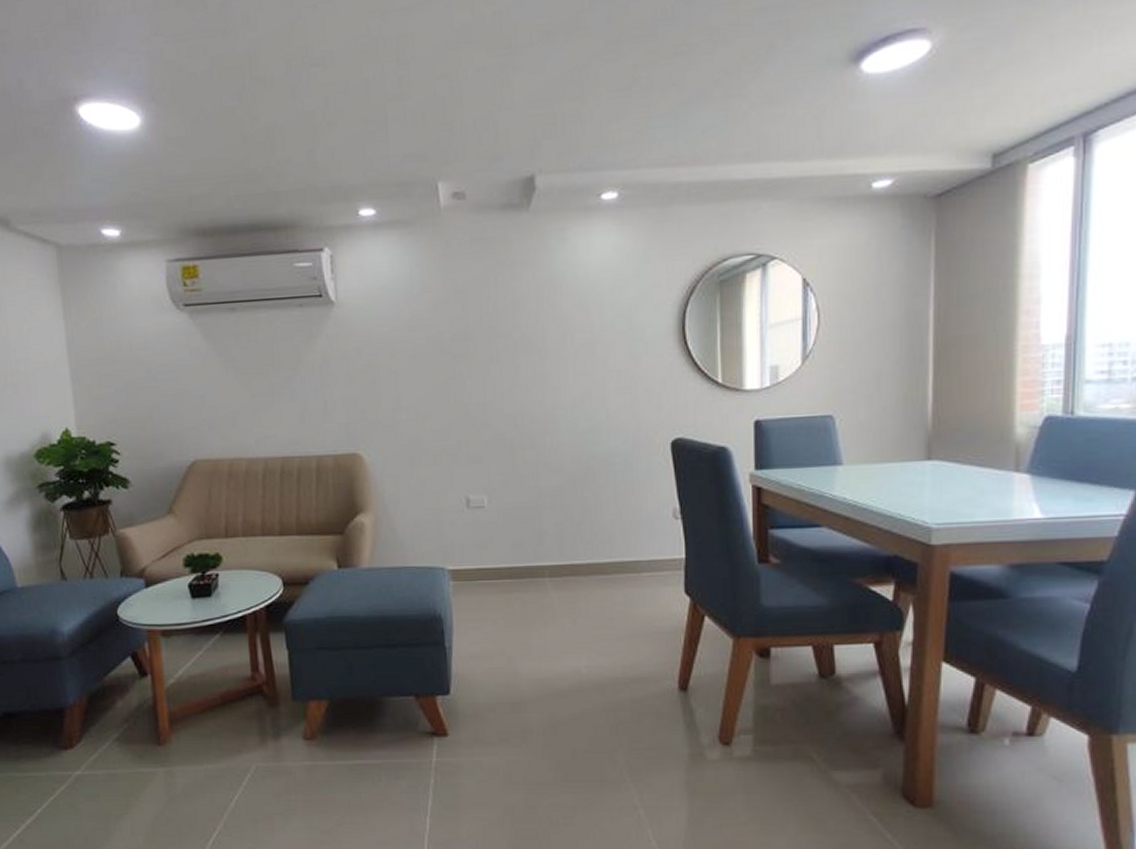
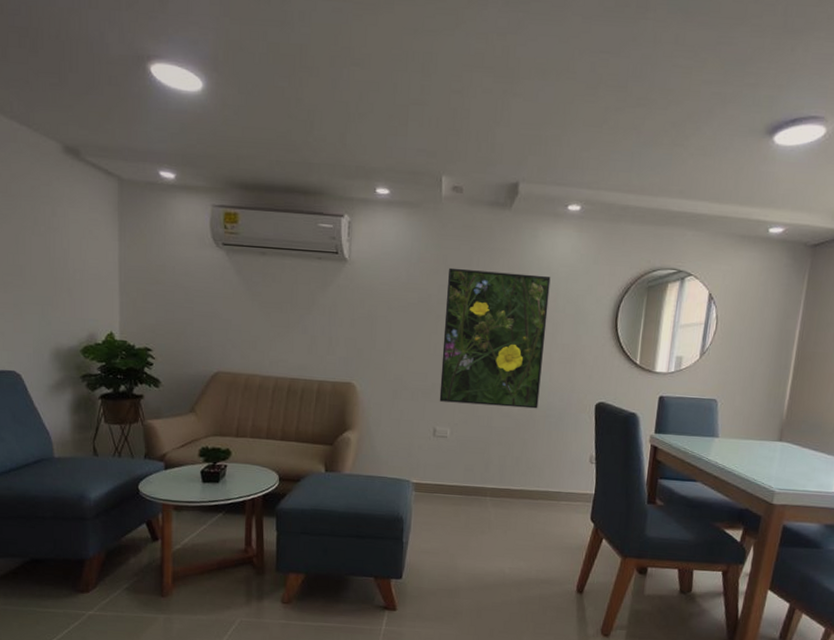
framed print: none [459,286,596,463] -> present [439,267,551,409]

